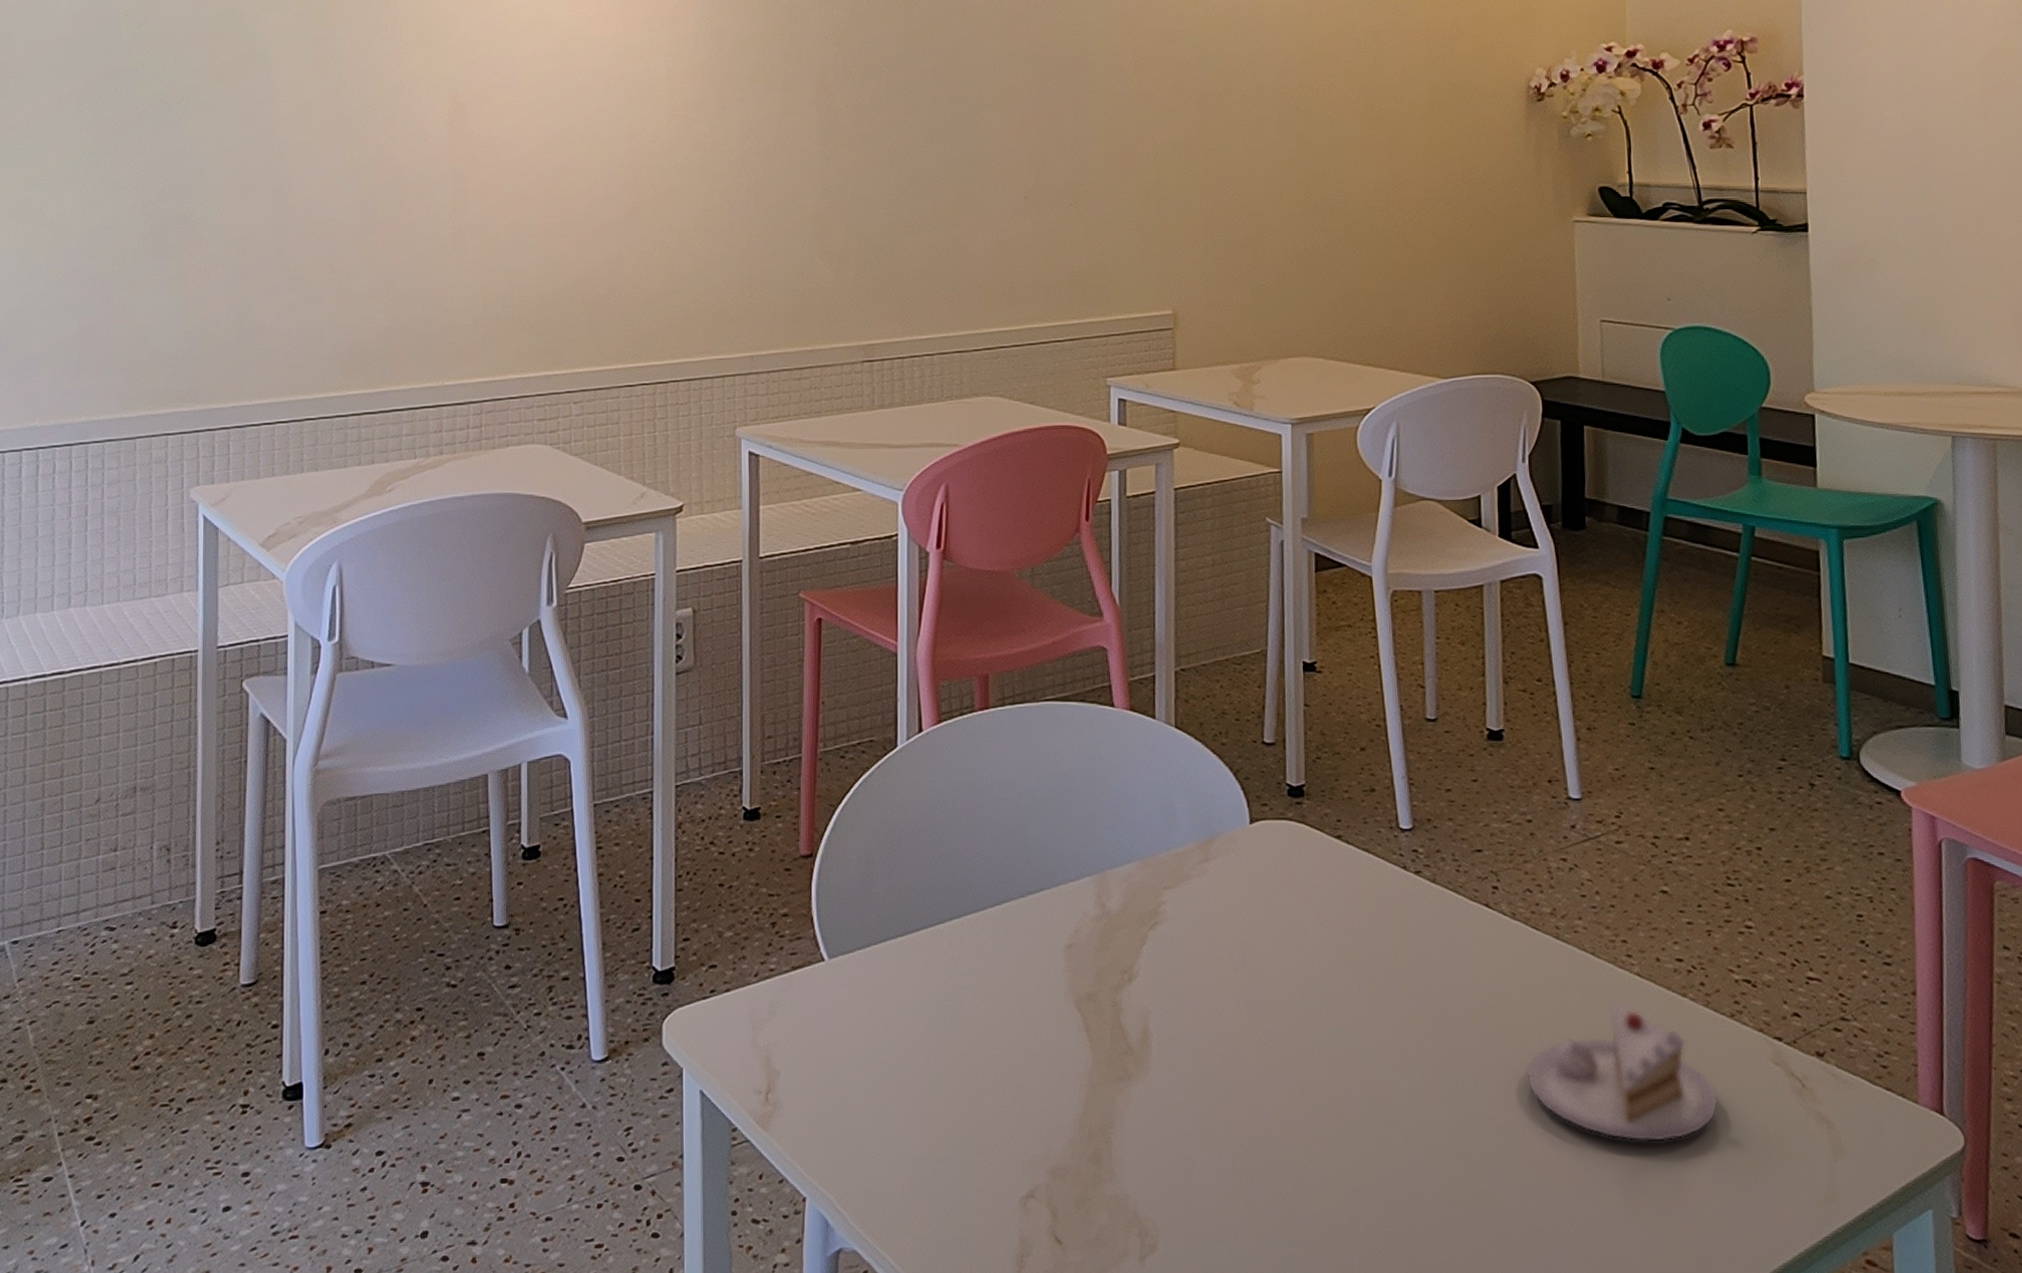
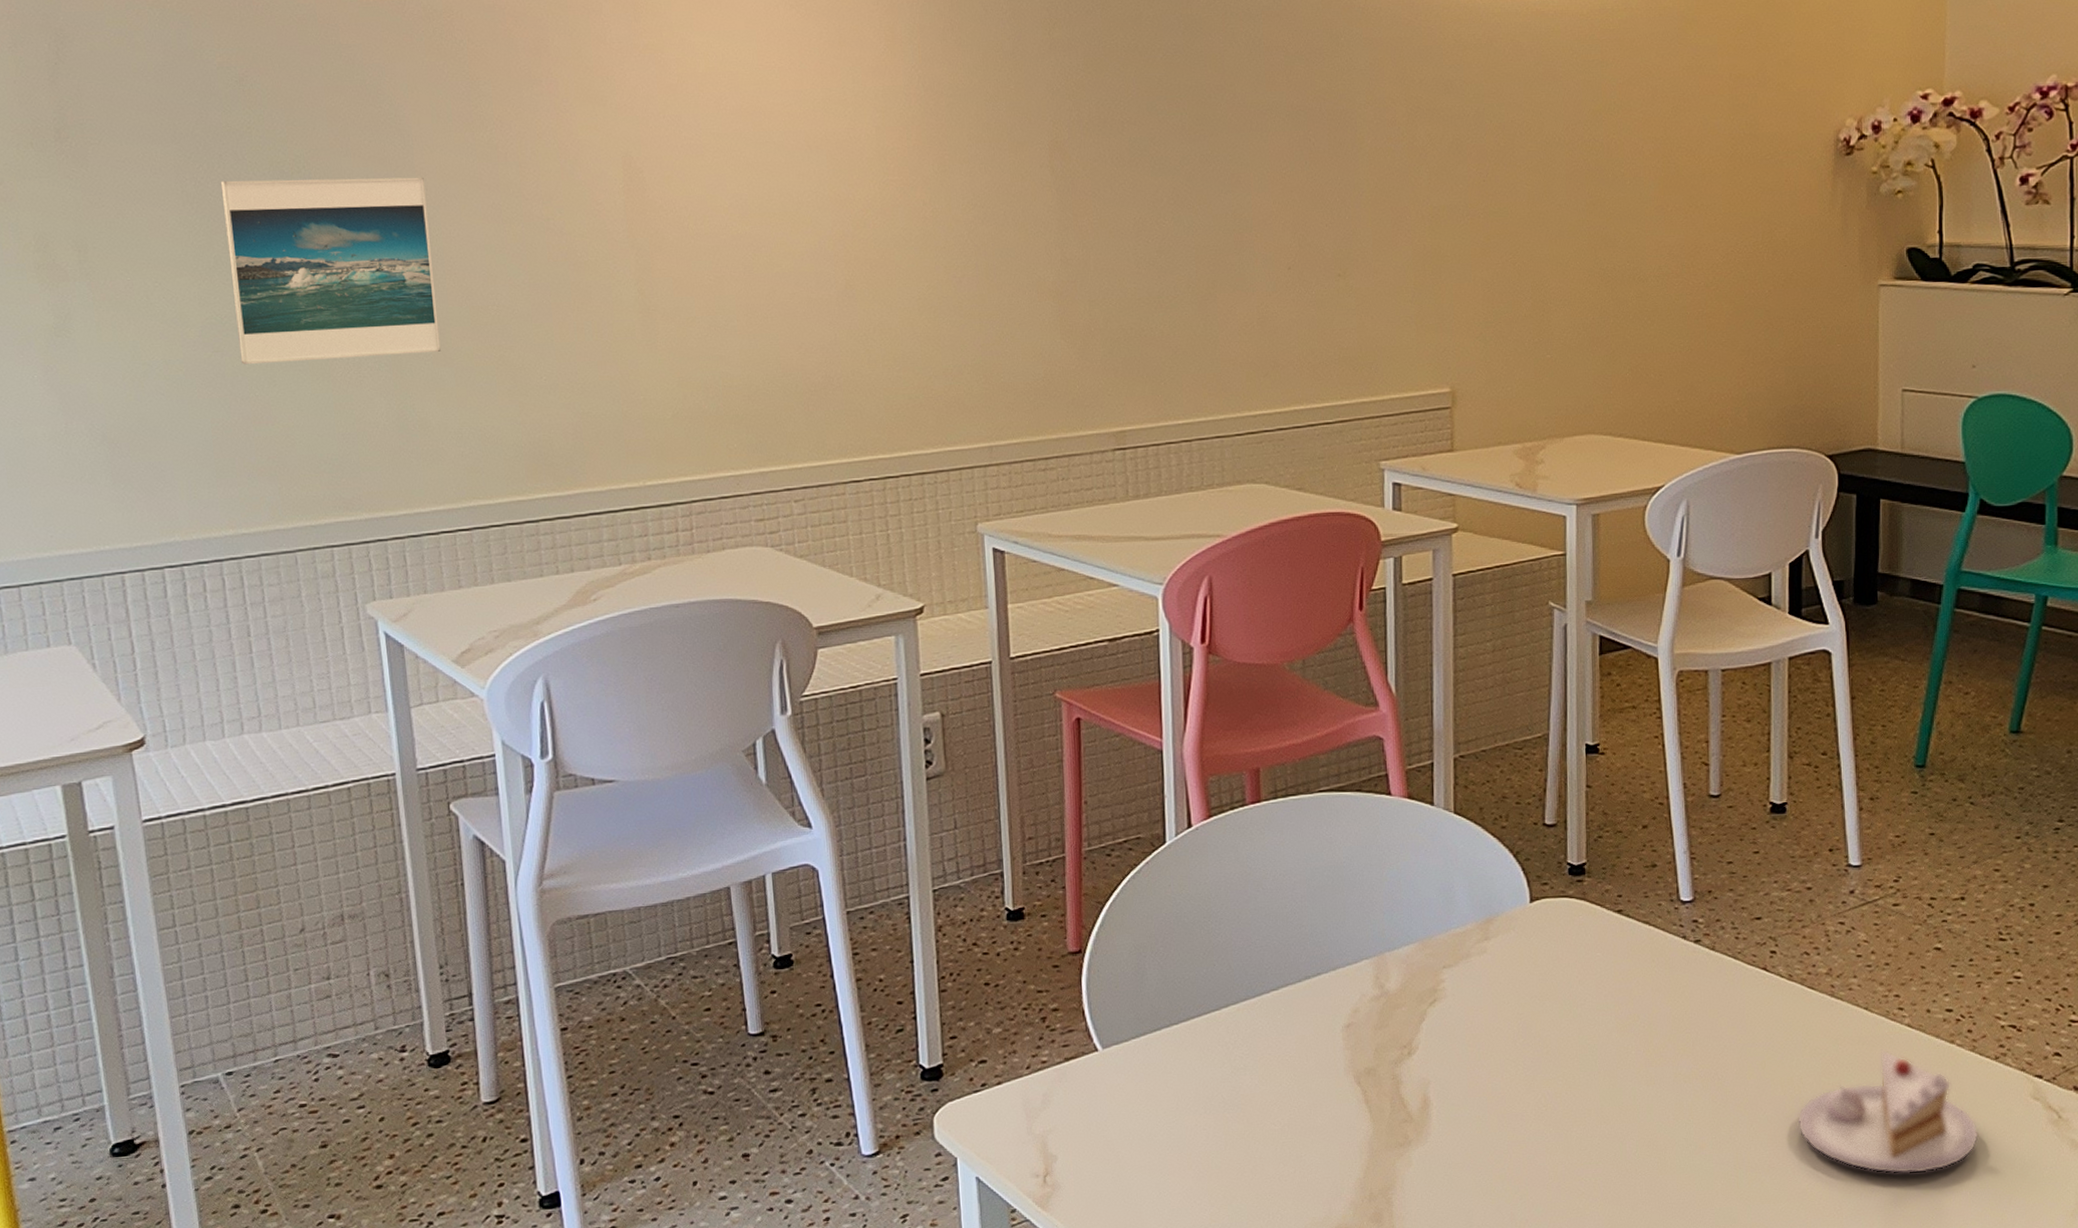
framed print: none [111,108,282,270] -> present [220,177,441,365]

